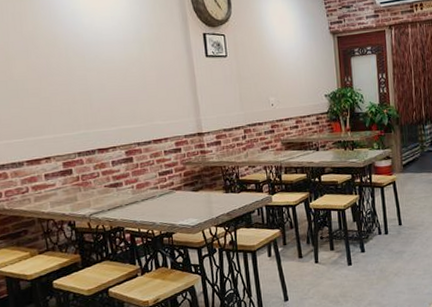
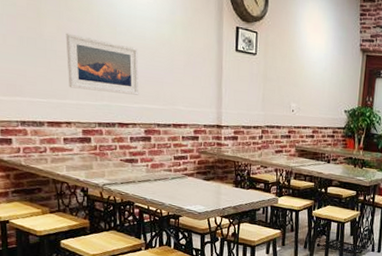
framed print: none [35,69,115,123] -> present [66,33,139,95]

